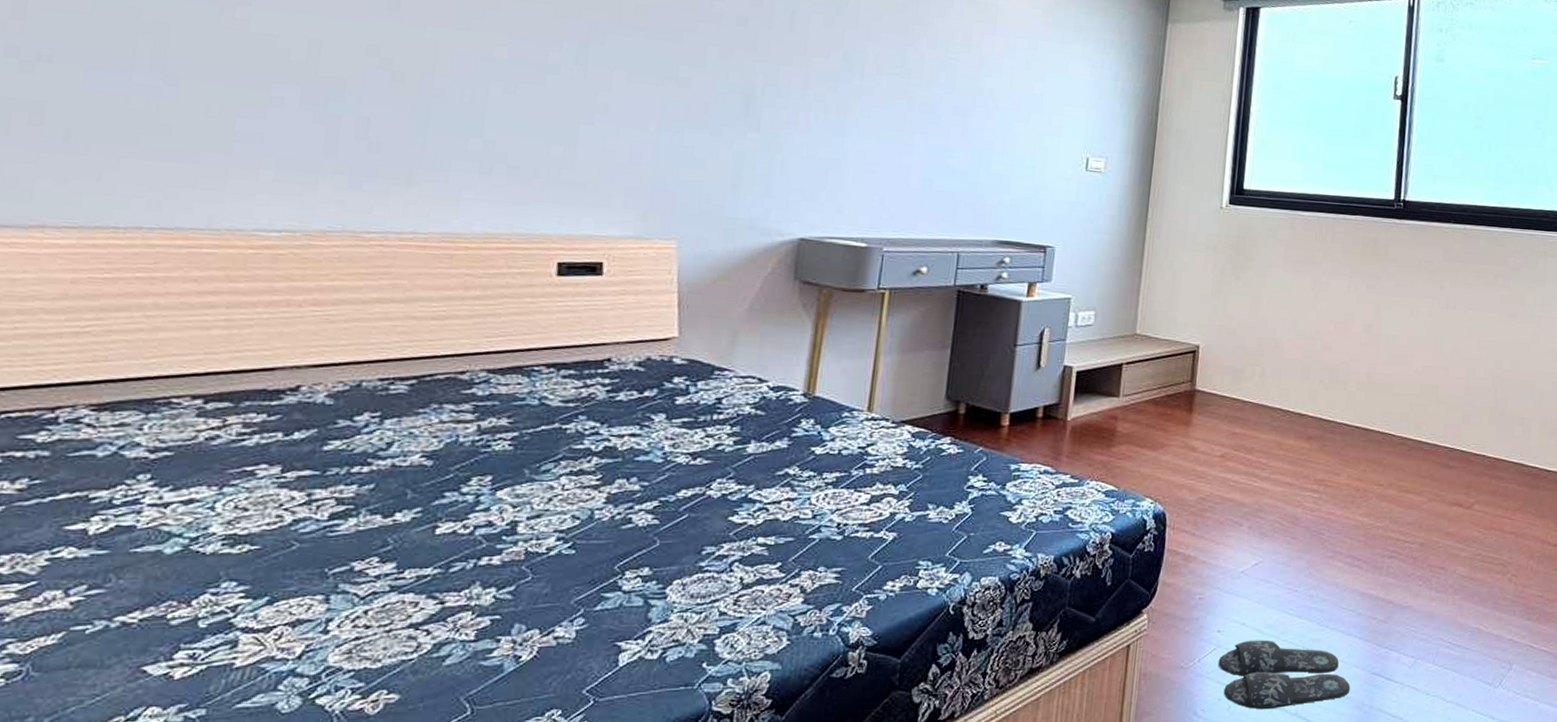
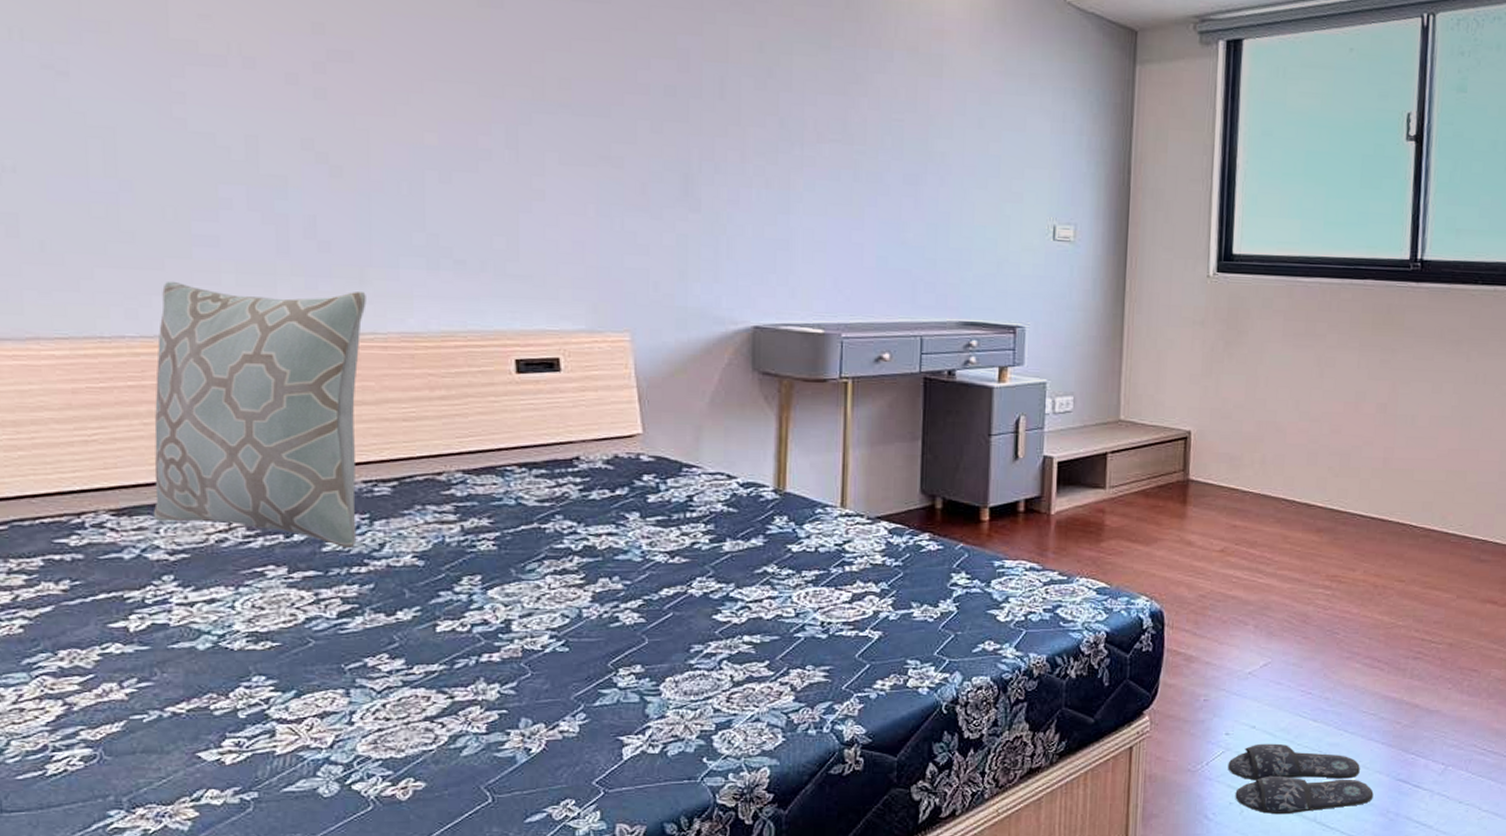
pillow: none [138,174,412,448] -> present [153,281,366,549]

